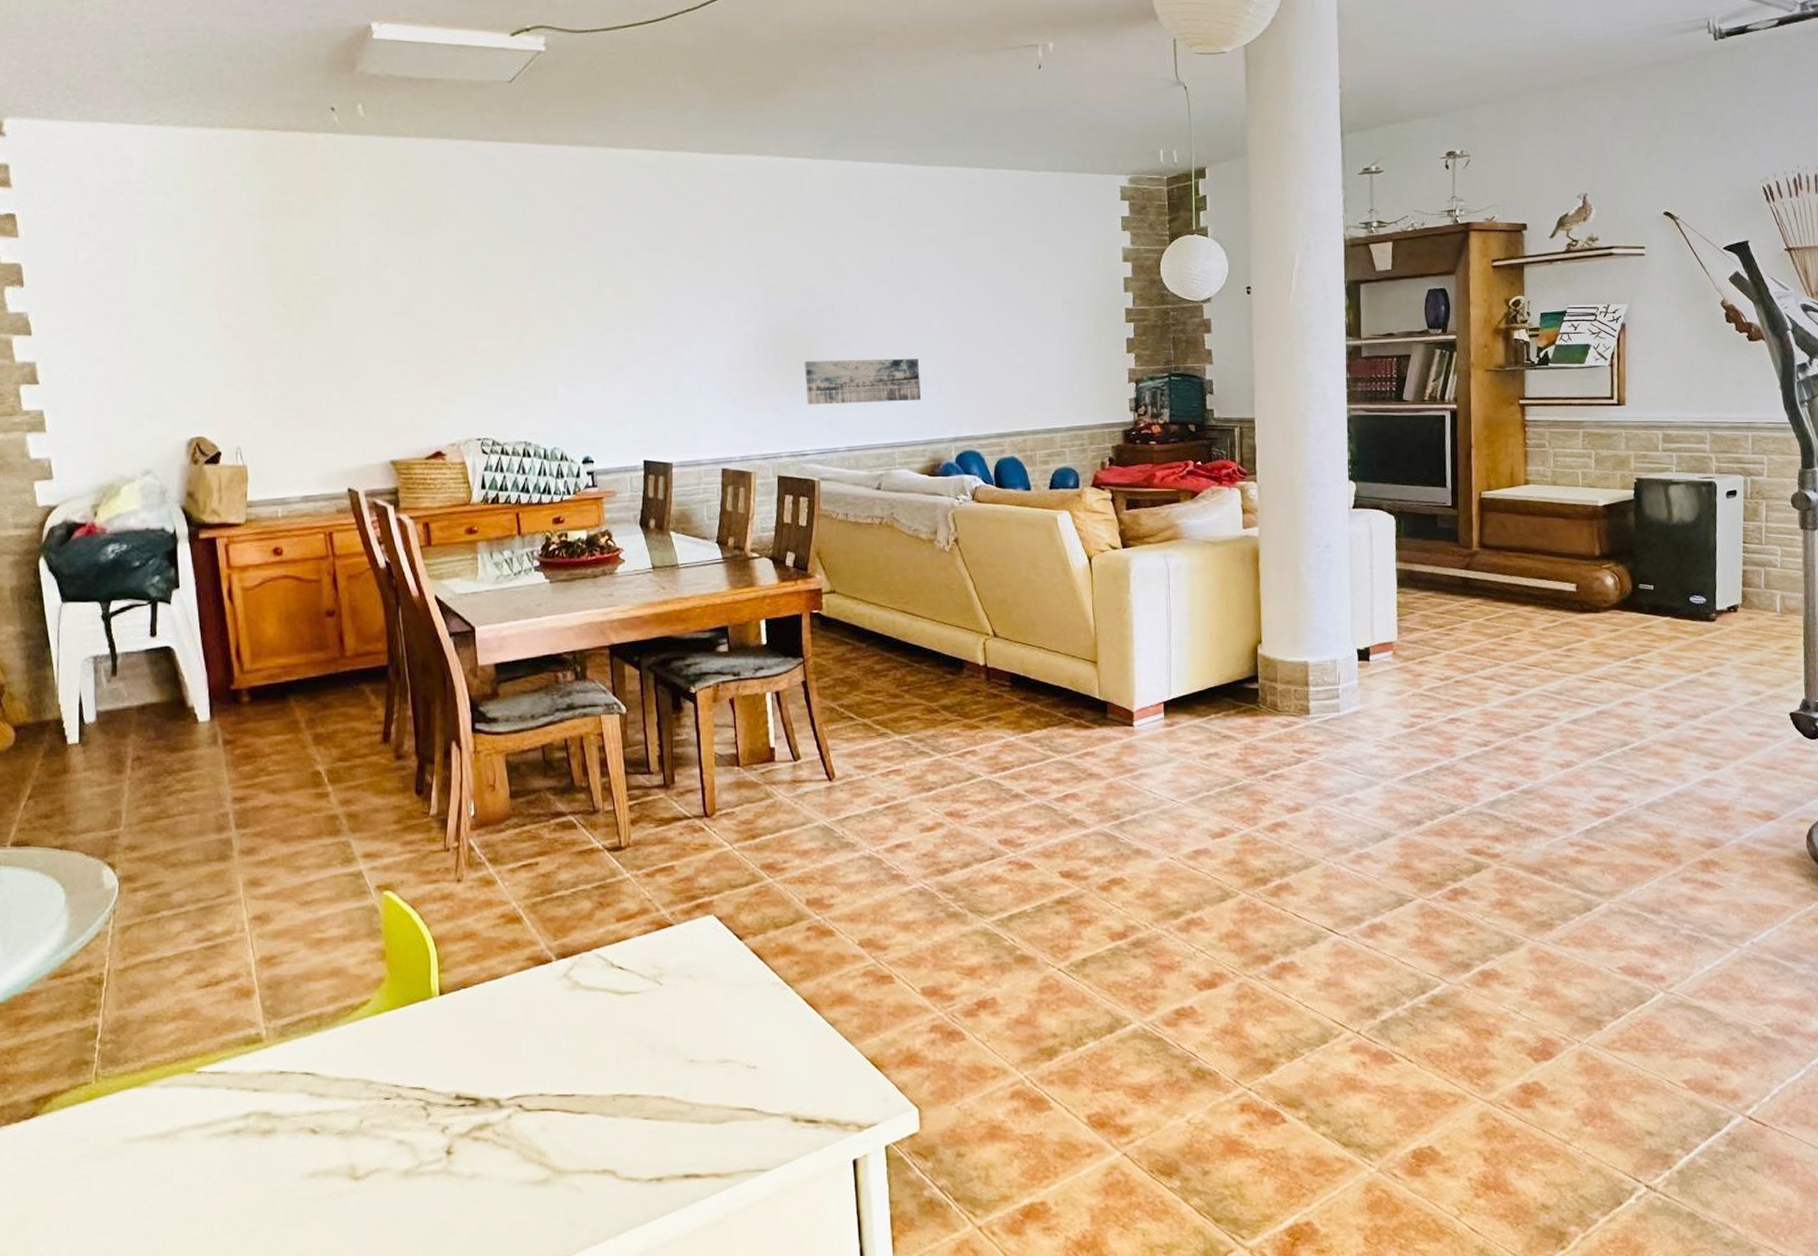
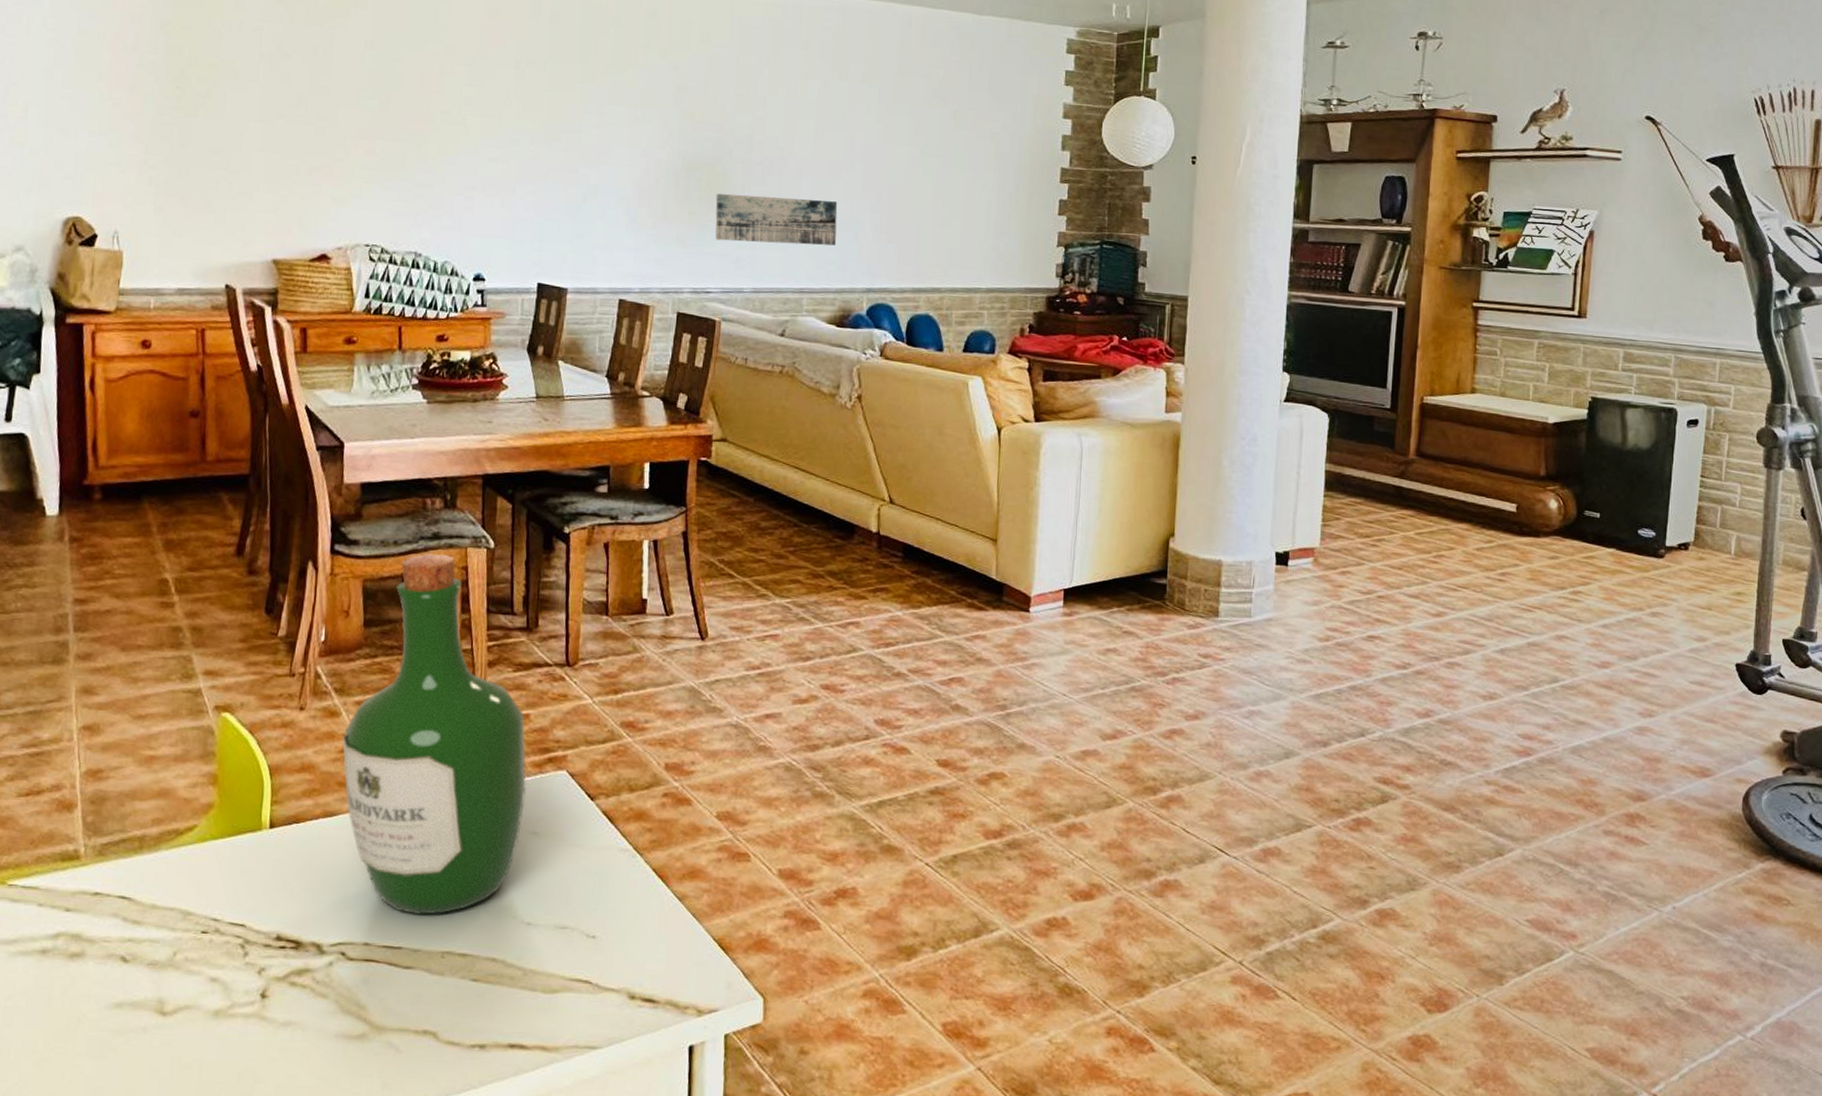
wine bottle: none [500,723,679,1063] -> present [342,553,527,916]

